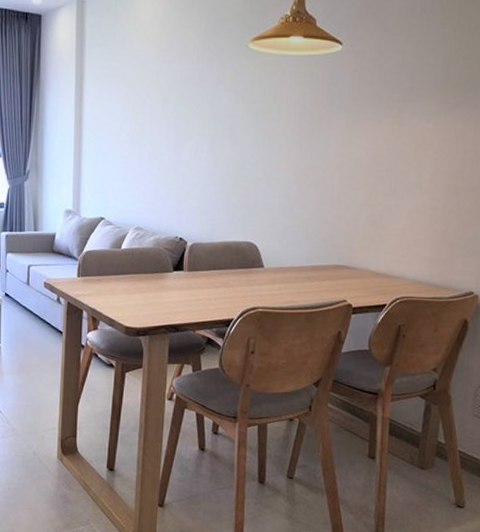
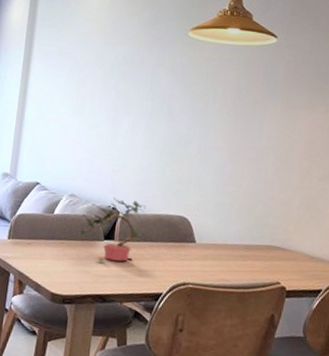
potted plant: none [147,228,214,293] -> present [77,197,146,262]

